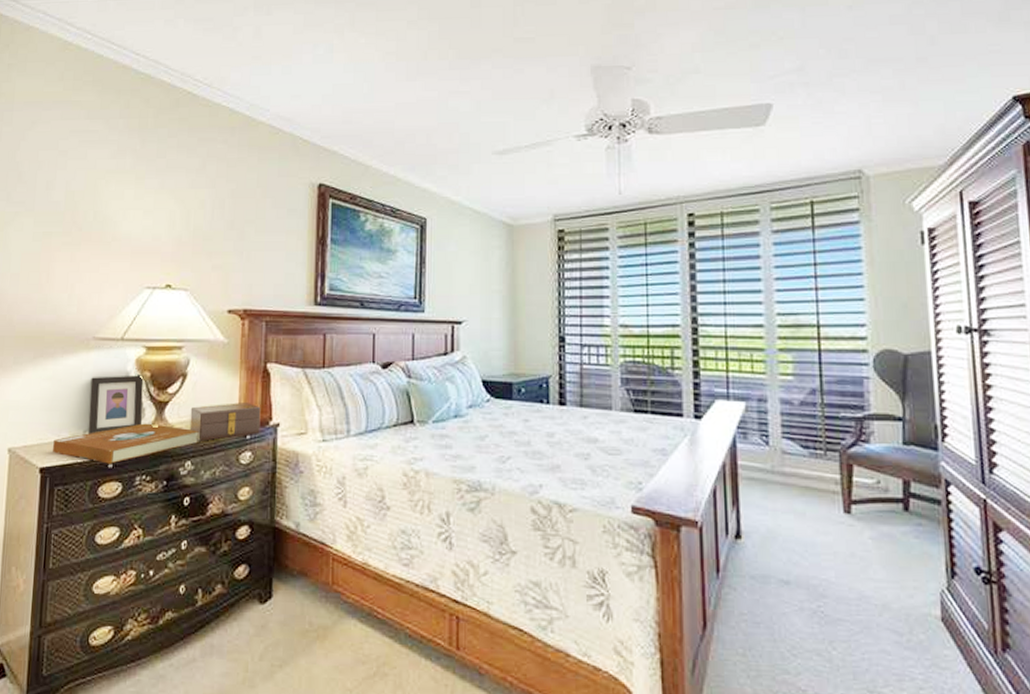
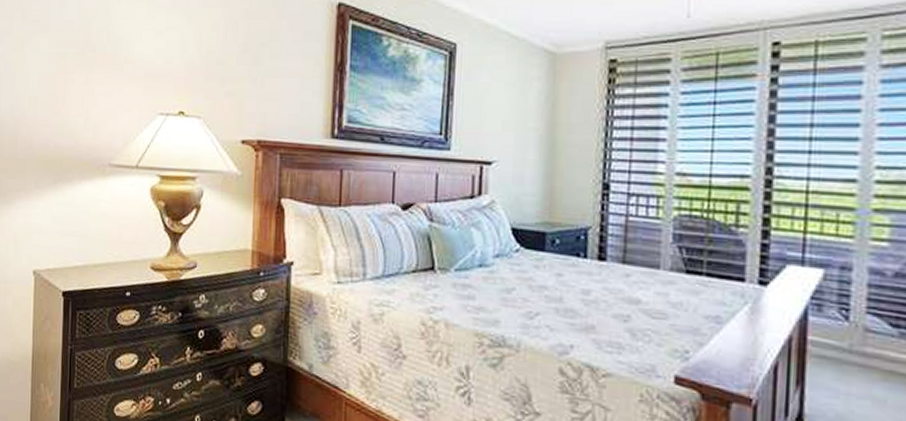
book: present [53,423,199,464] -> none [74,253,212,292]
picture frame: present [87,375,144,434] -> none [106,204,158,262]
jewelry box: present [189,401,261,441] -> none [203,237,275,276]

